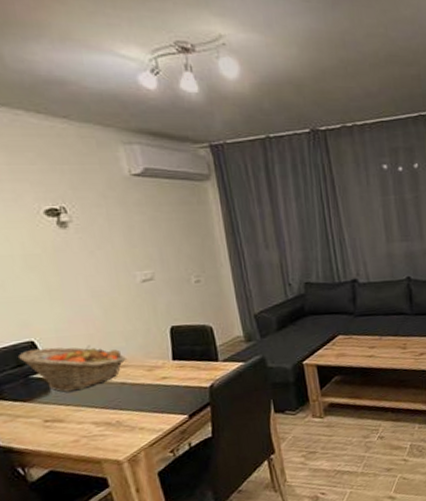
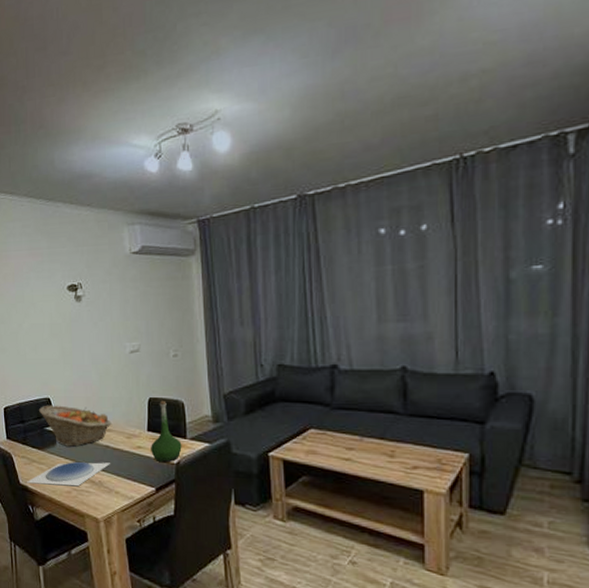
plate: none [9,400,129,444] -> present [26,461,110,487]
vase: none [178,327,215,389] -> present [151,400,182,463]

